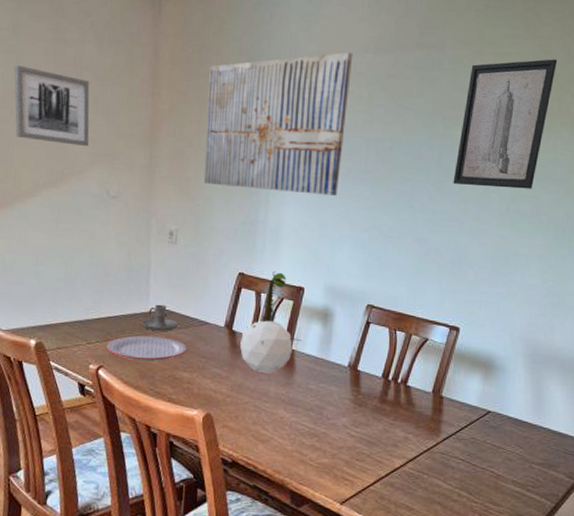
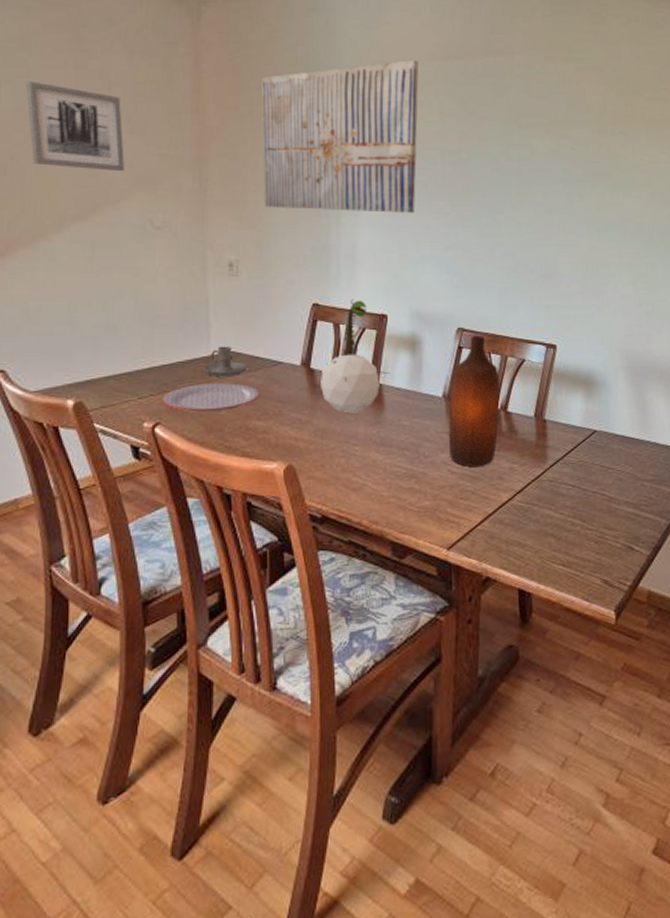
bottle: none [350,313,403,434] -> present [449,335,500,468]
wall art: present [453,59,558,189] -> none [535,63,628,196]

